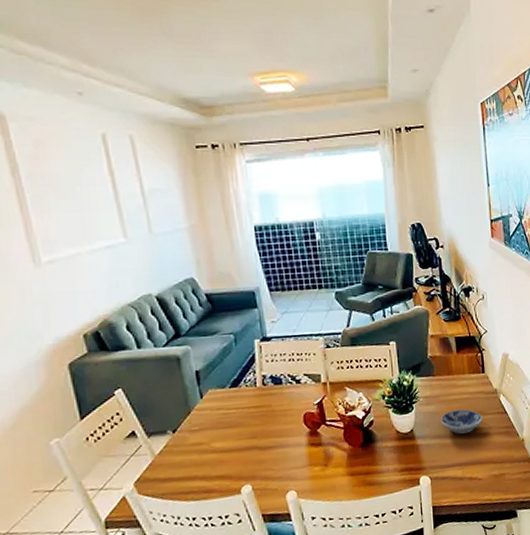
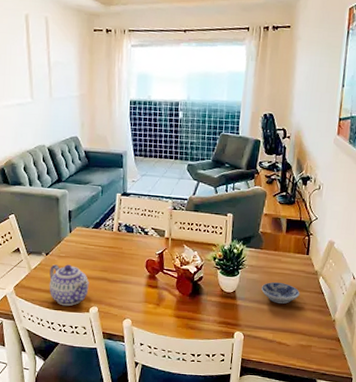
teapot: none [180,438,237,493] -> present [49,264,89,306]

